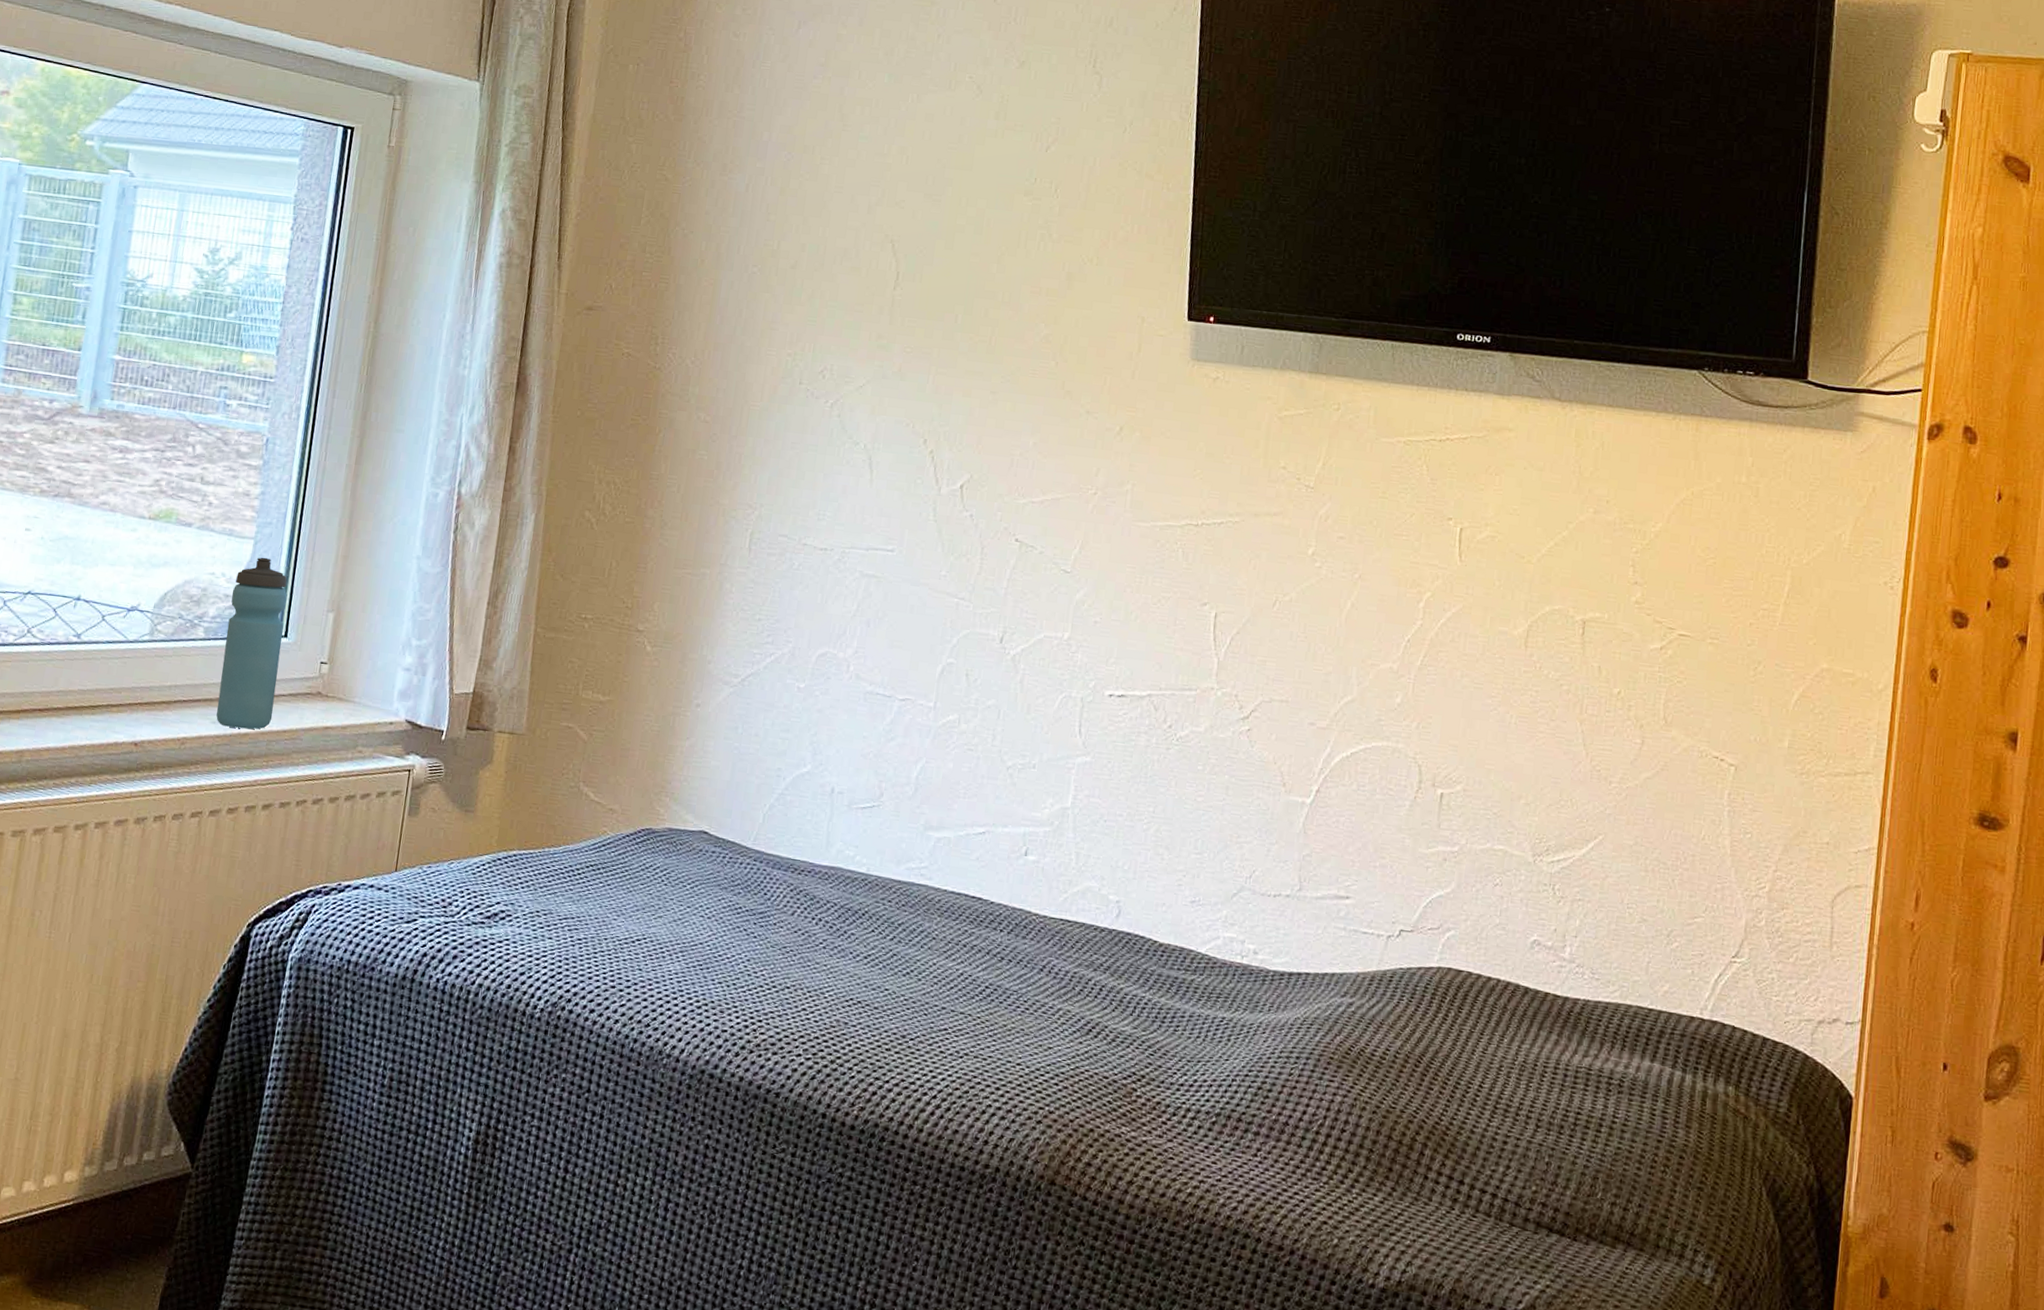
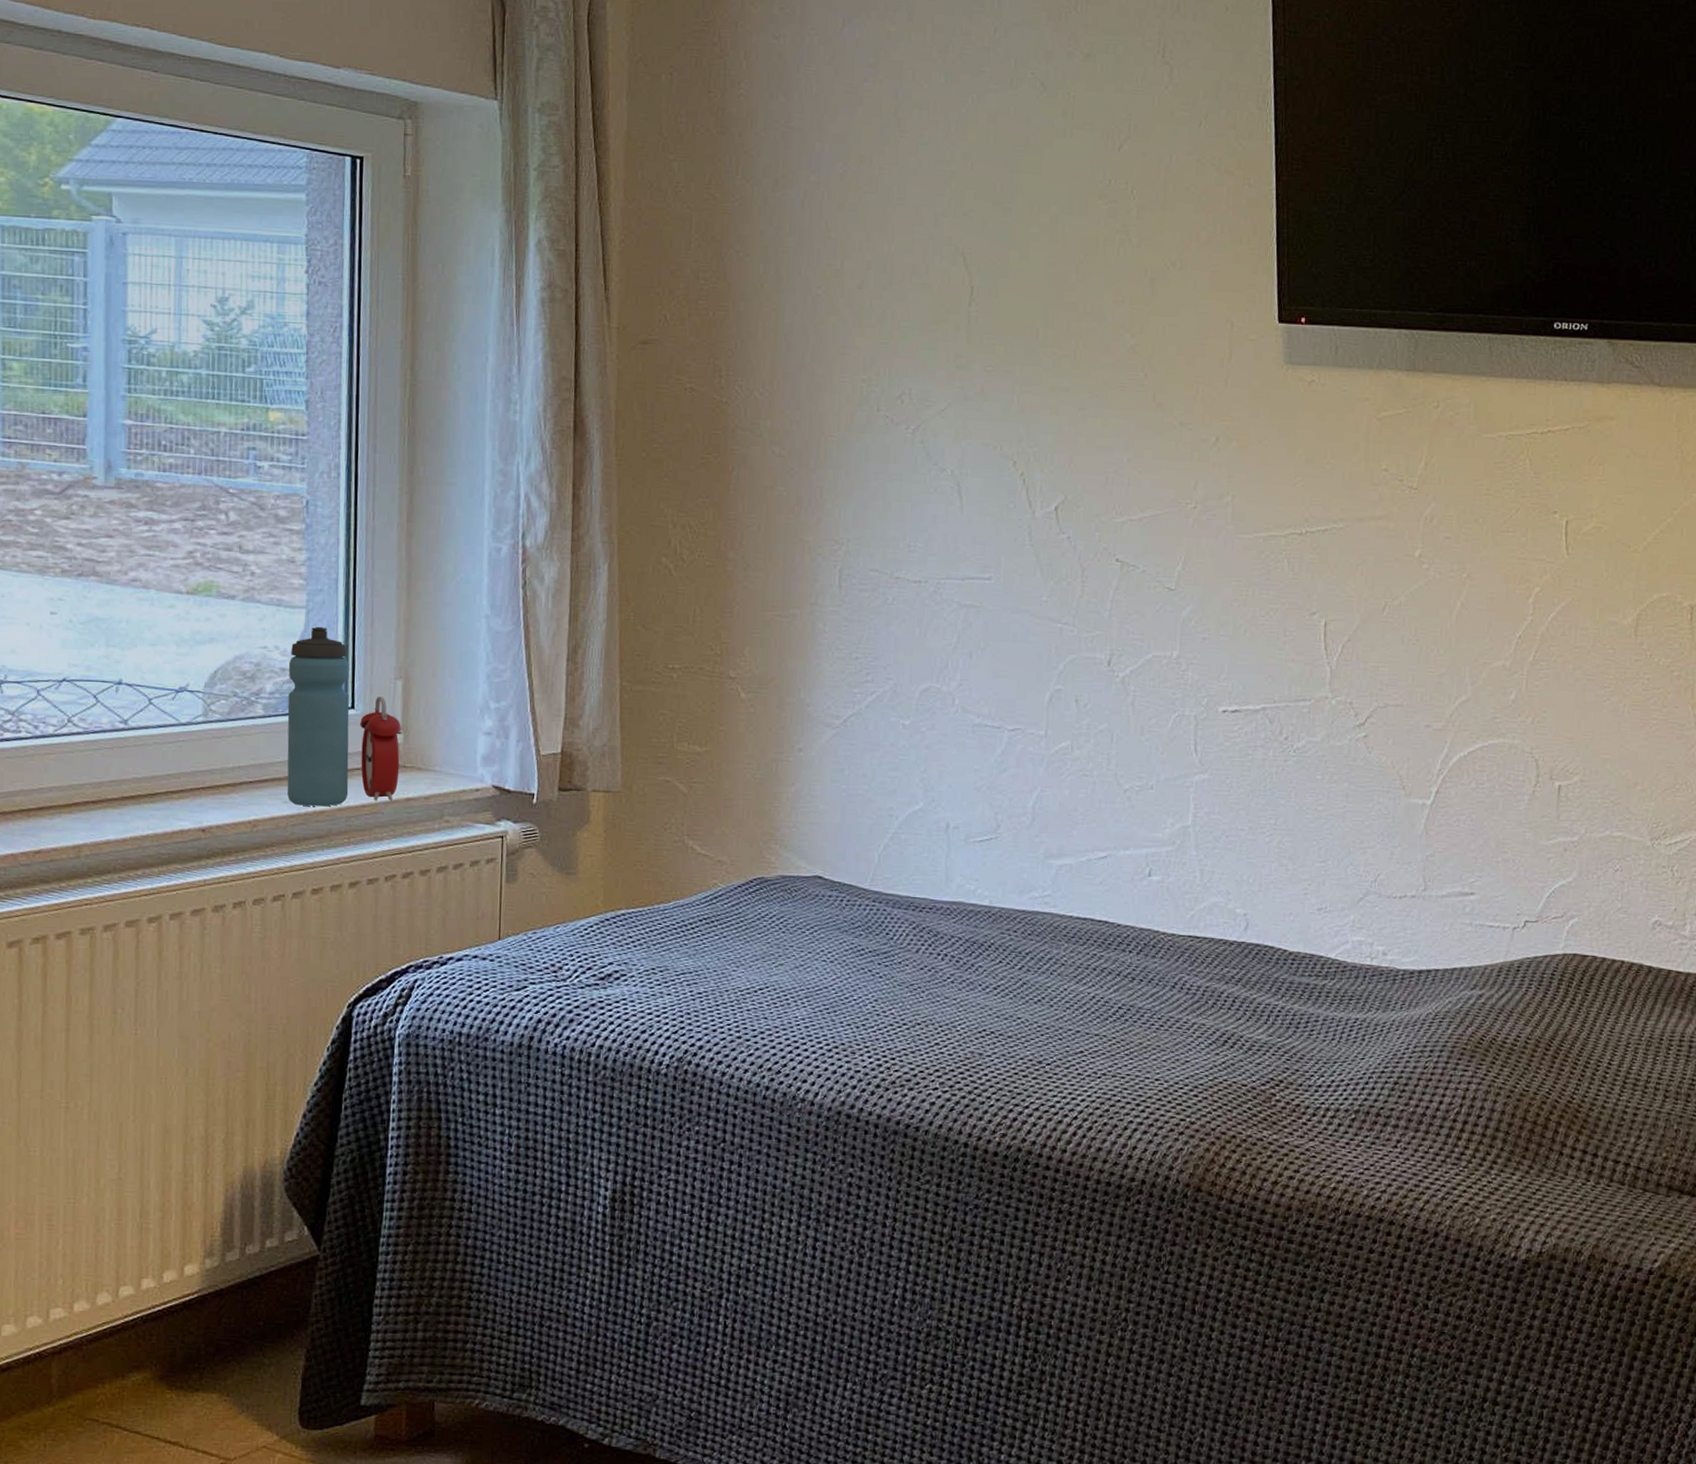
alarm clock: none [286,626,328,728] -> present [360,696,401,801]

